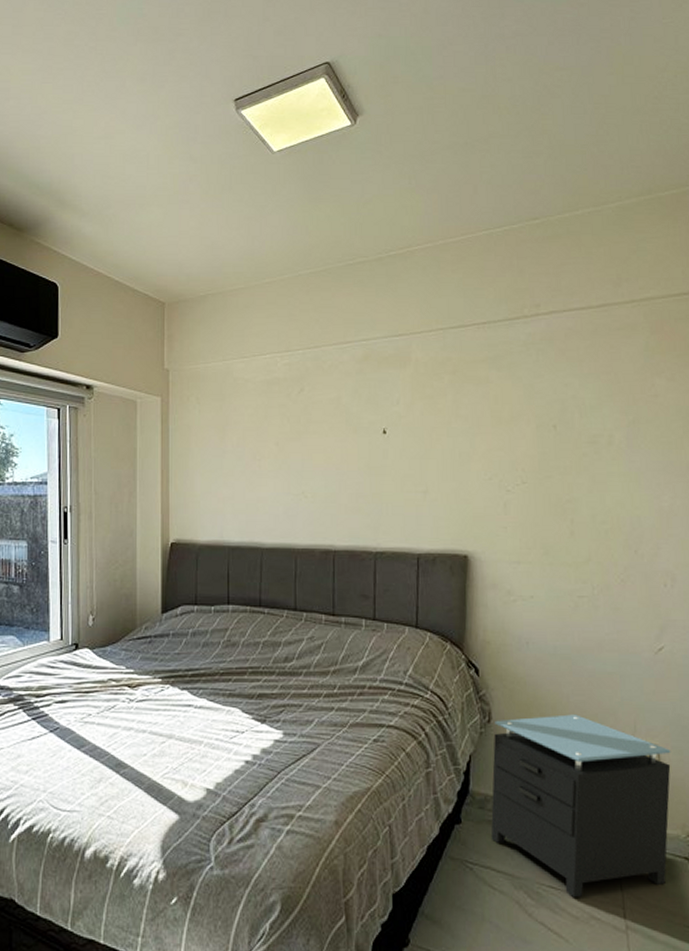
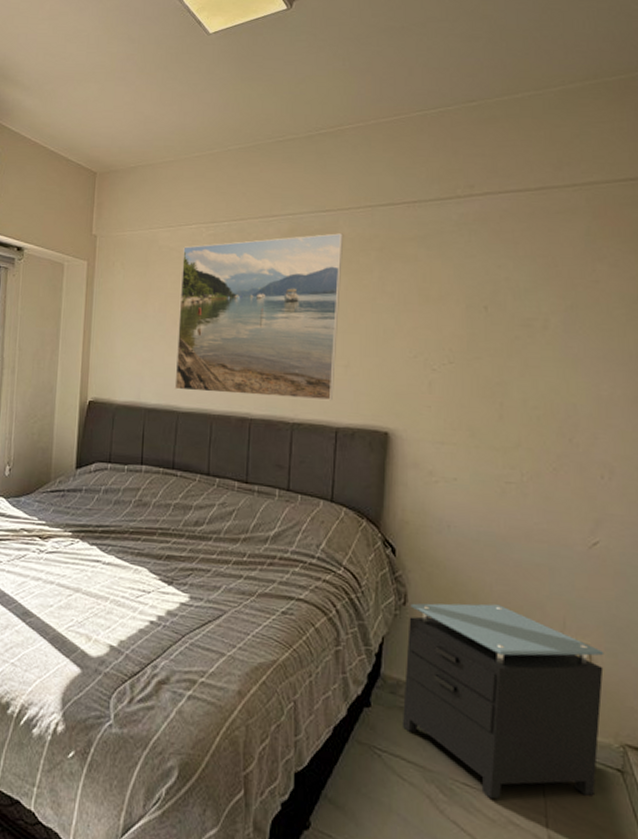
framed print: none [257,358,418,528] -> present [174,233,344,401]

